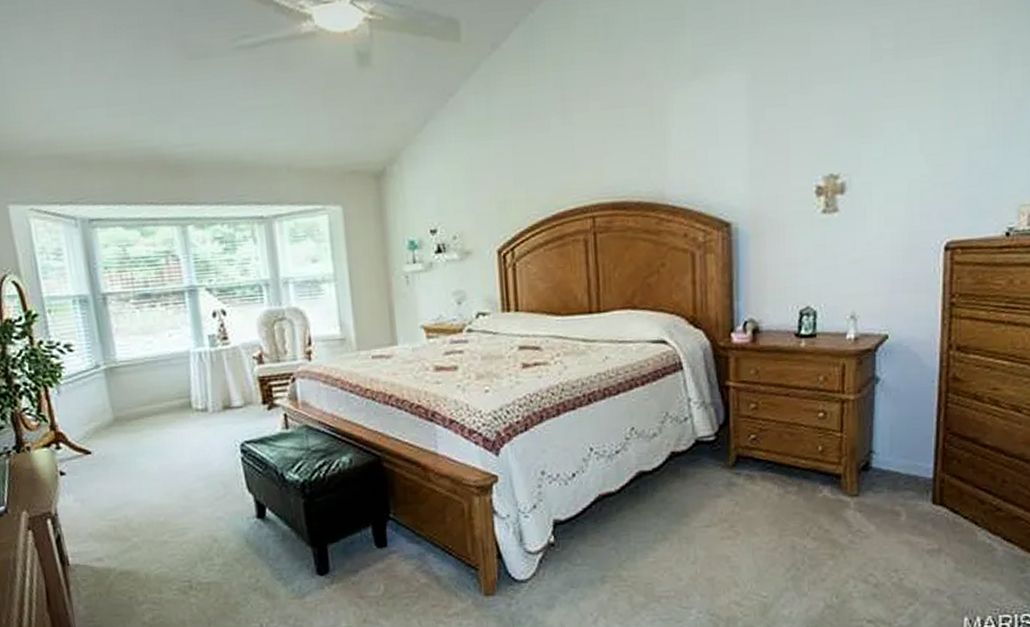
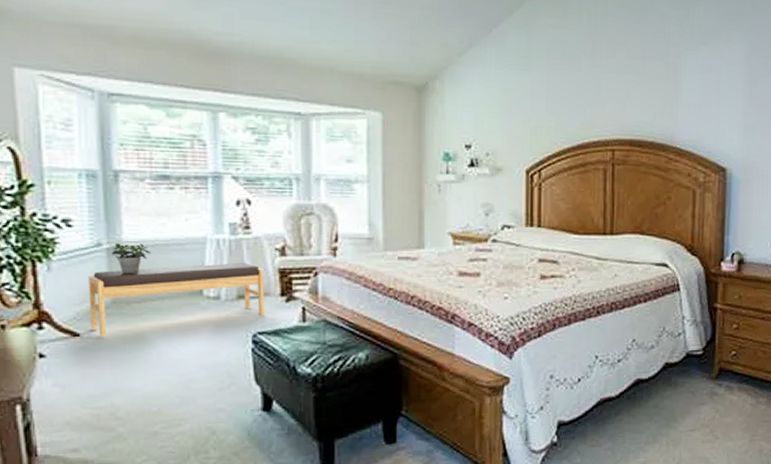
bench: none [92,373,250,454] -> present [88,263,264,338]
potted plant: none [108,361,142,393] -> present [111,242,151,274]

